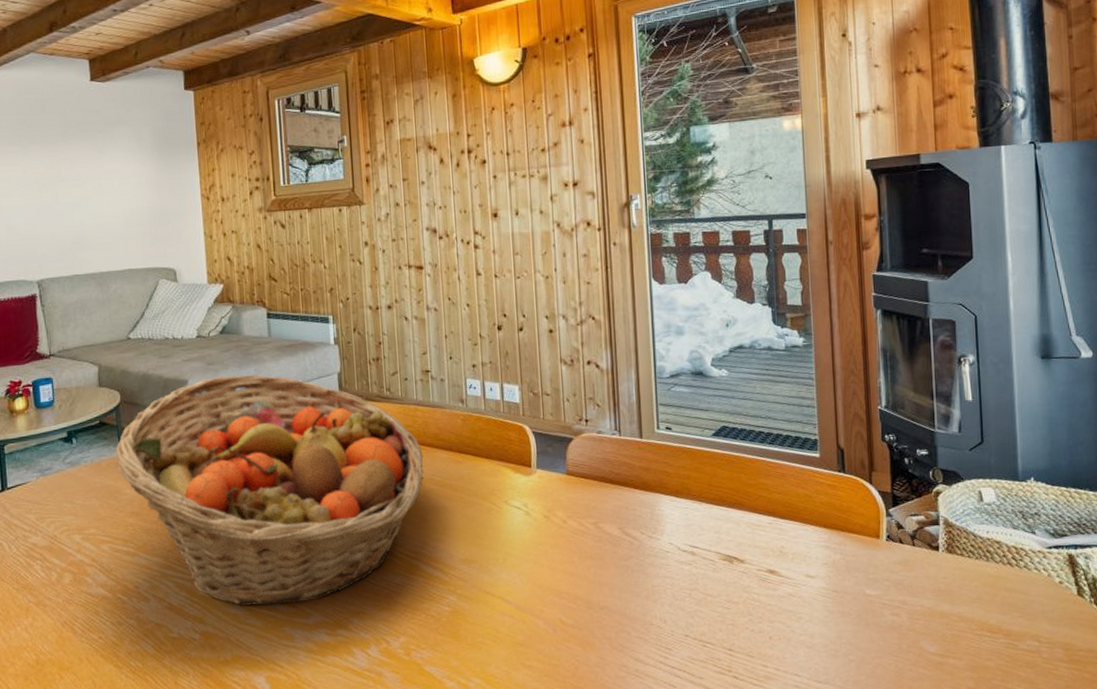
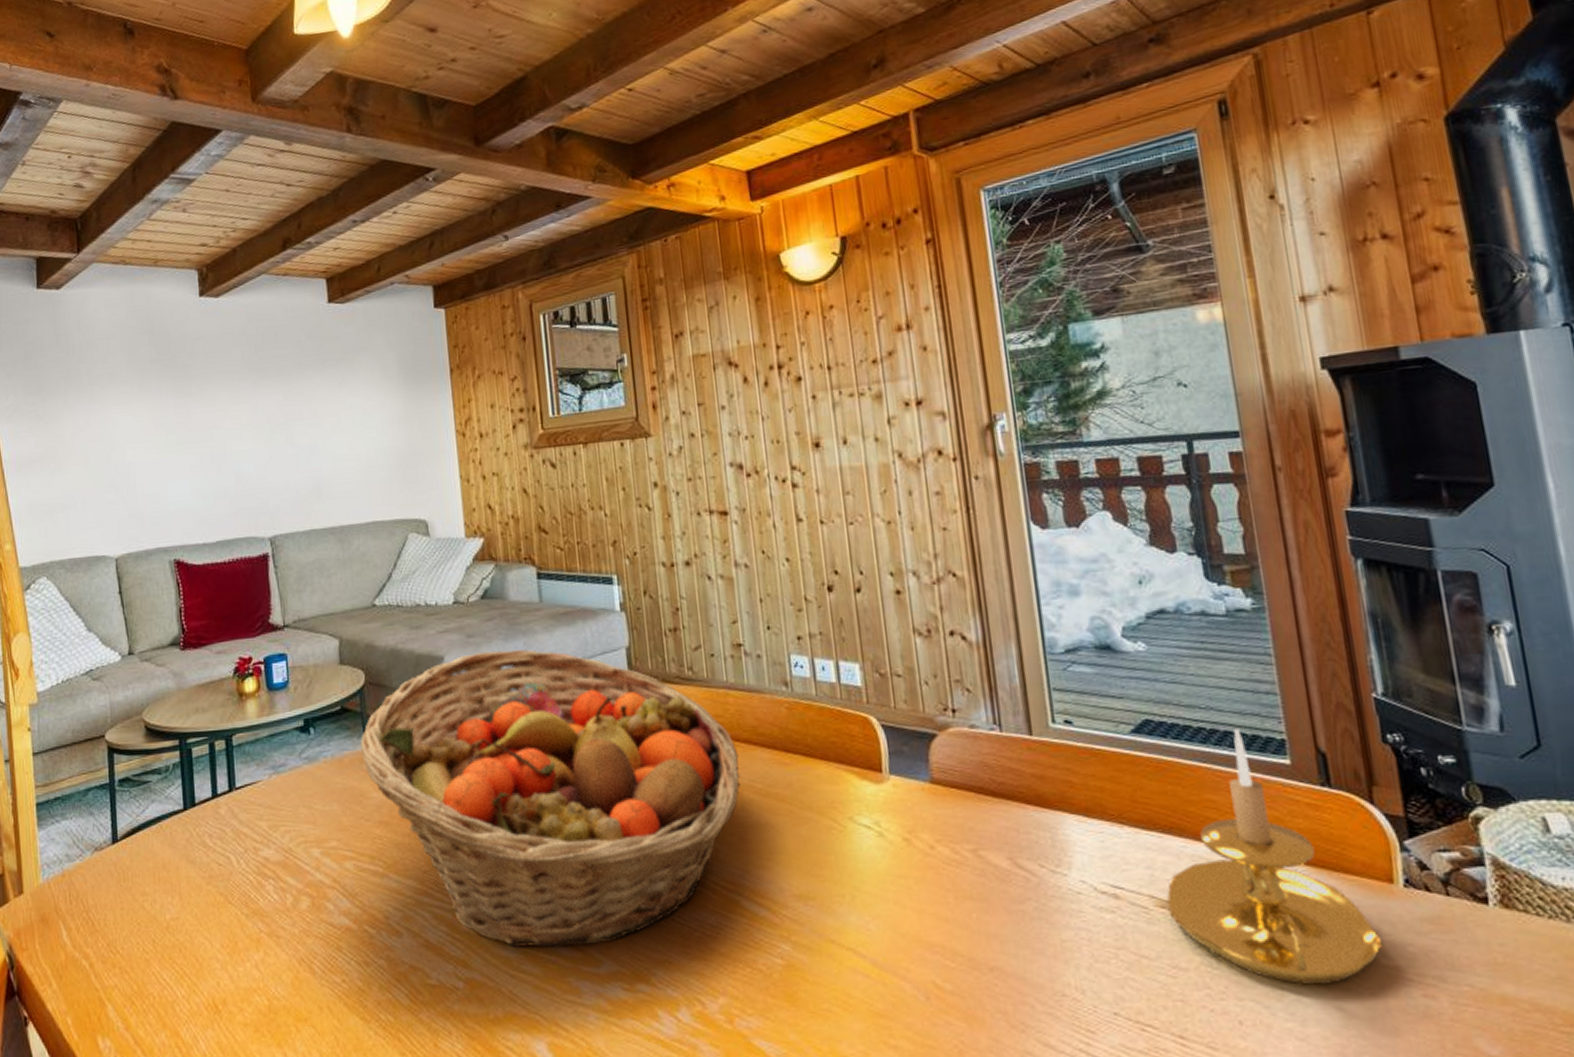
candle holder: none [728,432,869,611] -> present [1167,729,1383,986]

